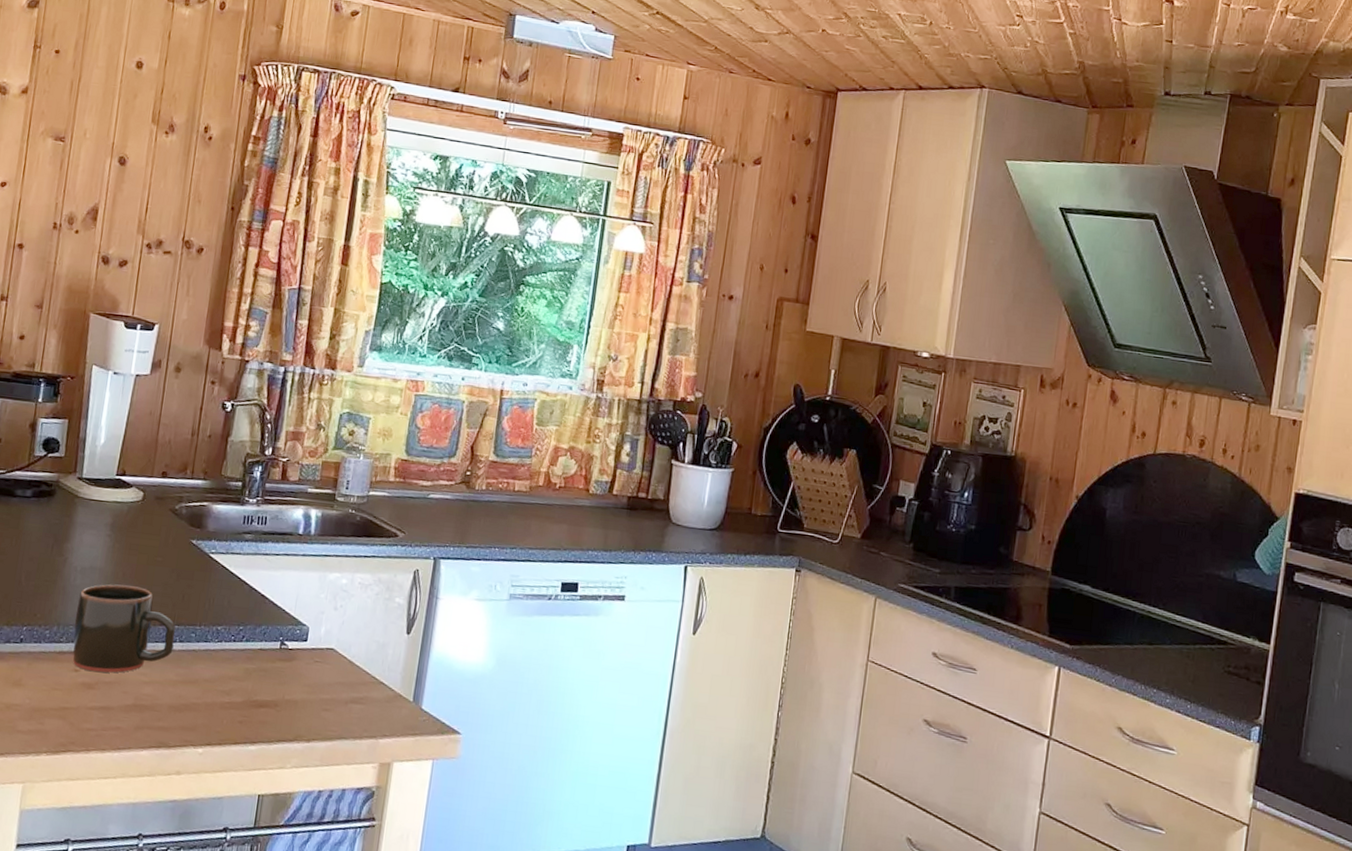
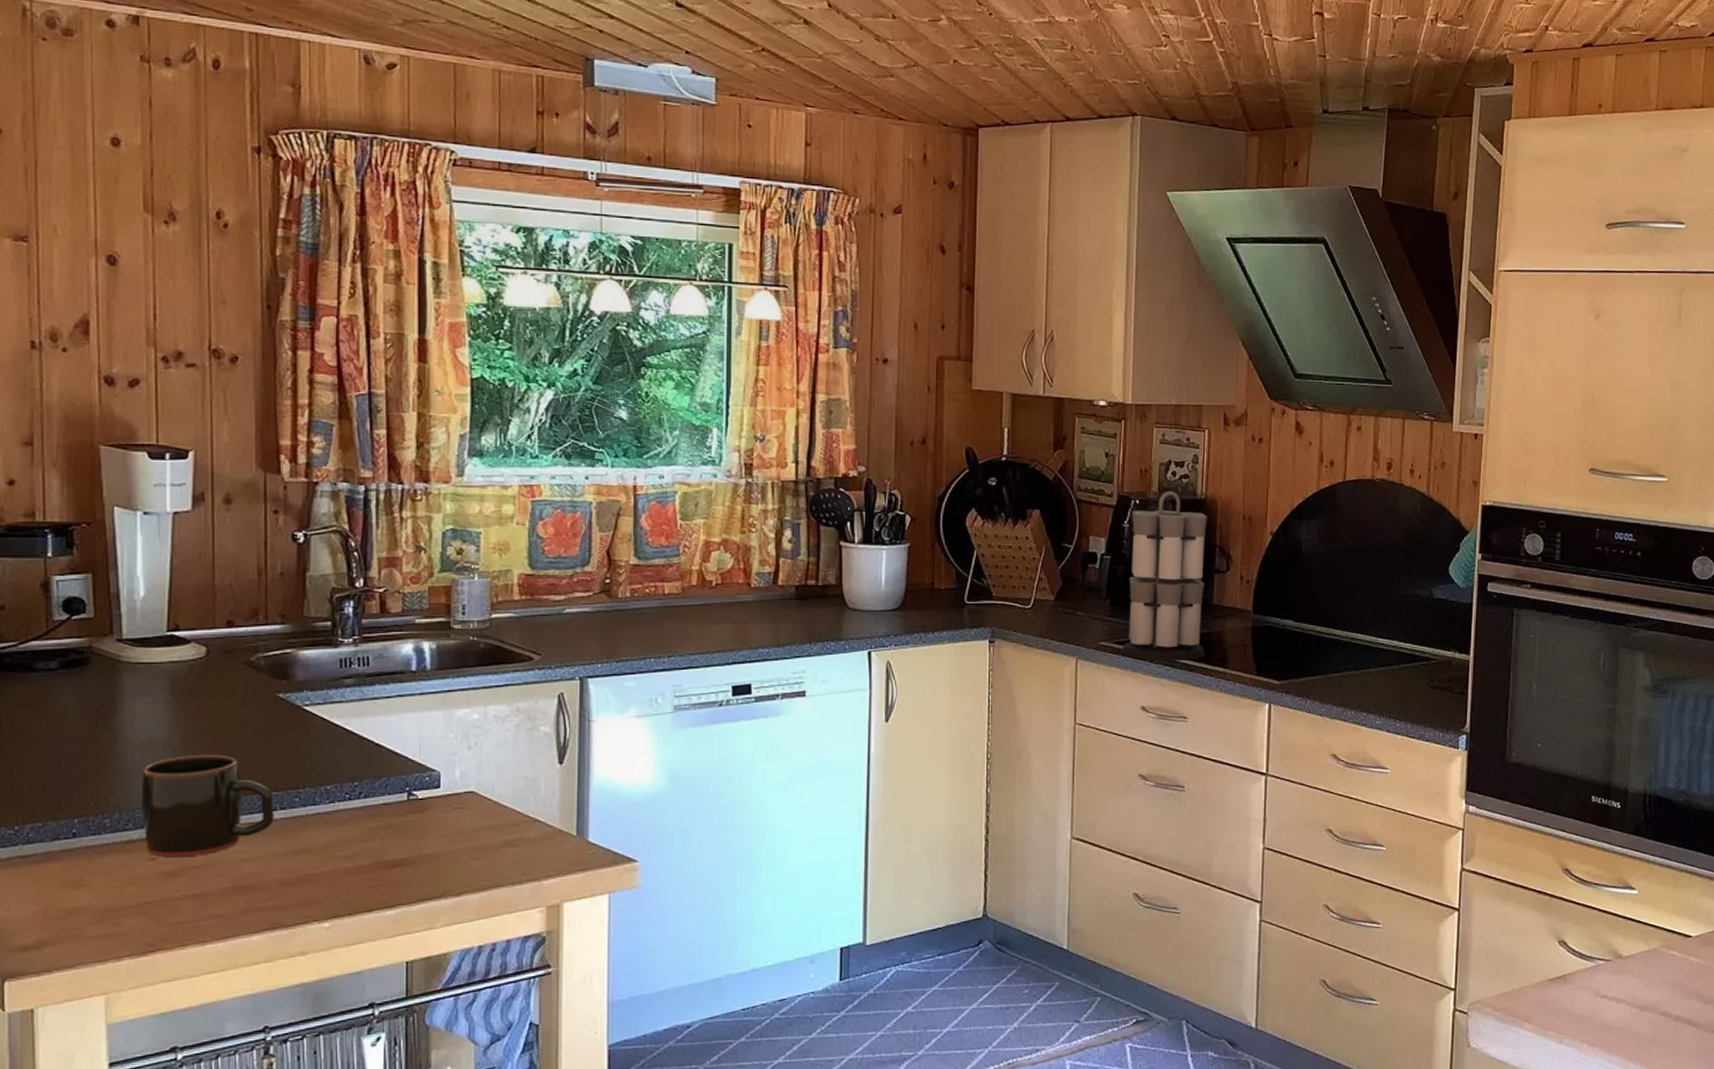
spice rack: none [918,445,1016,613] -> present [1121,491,1208,661]

